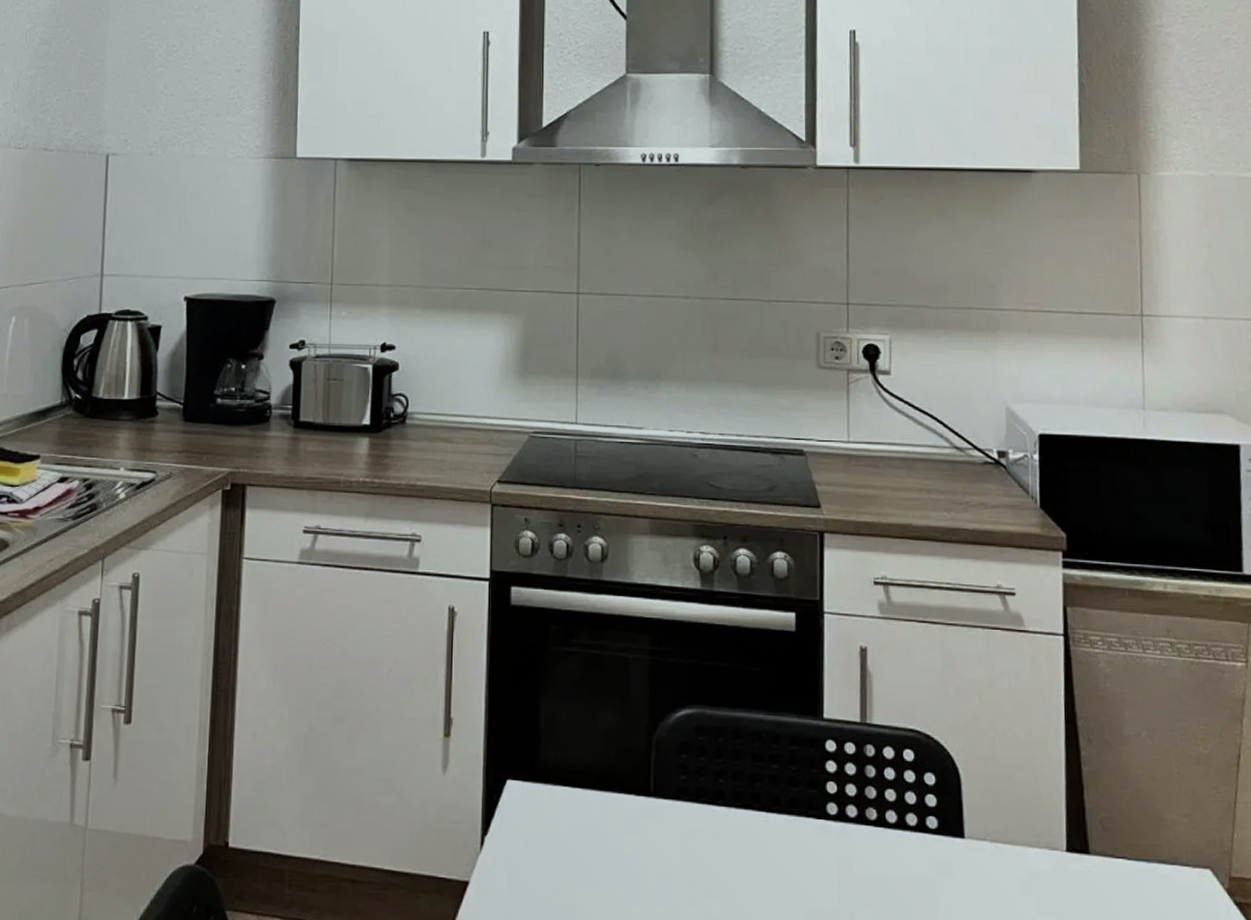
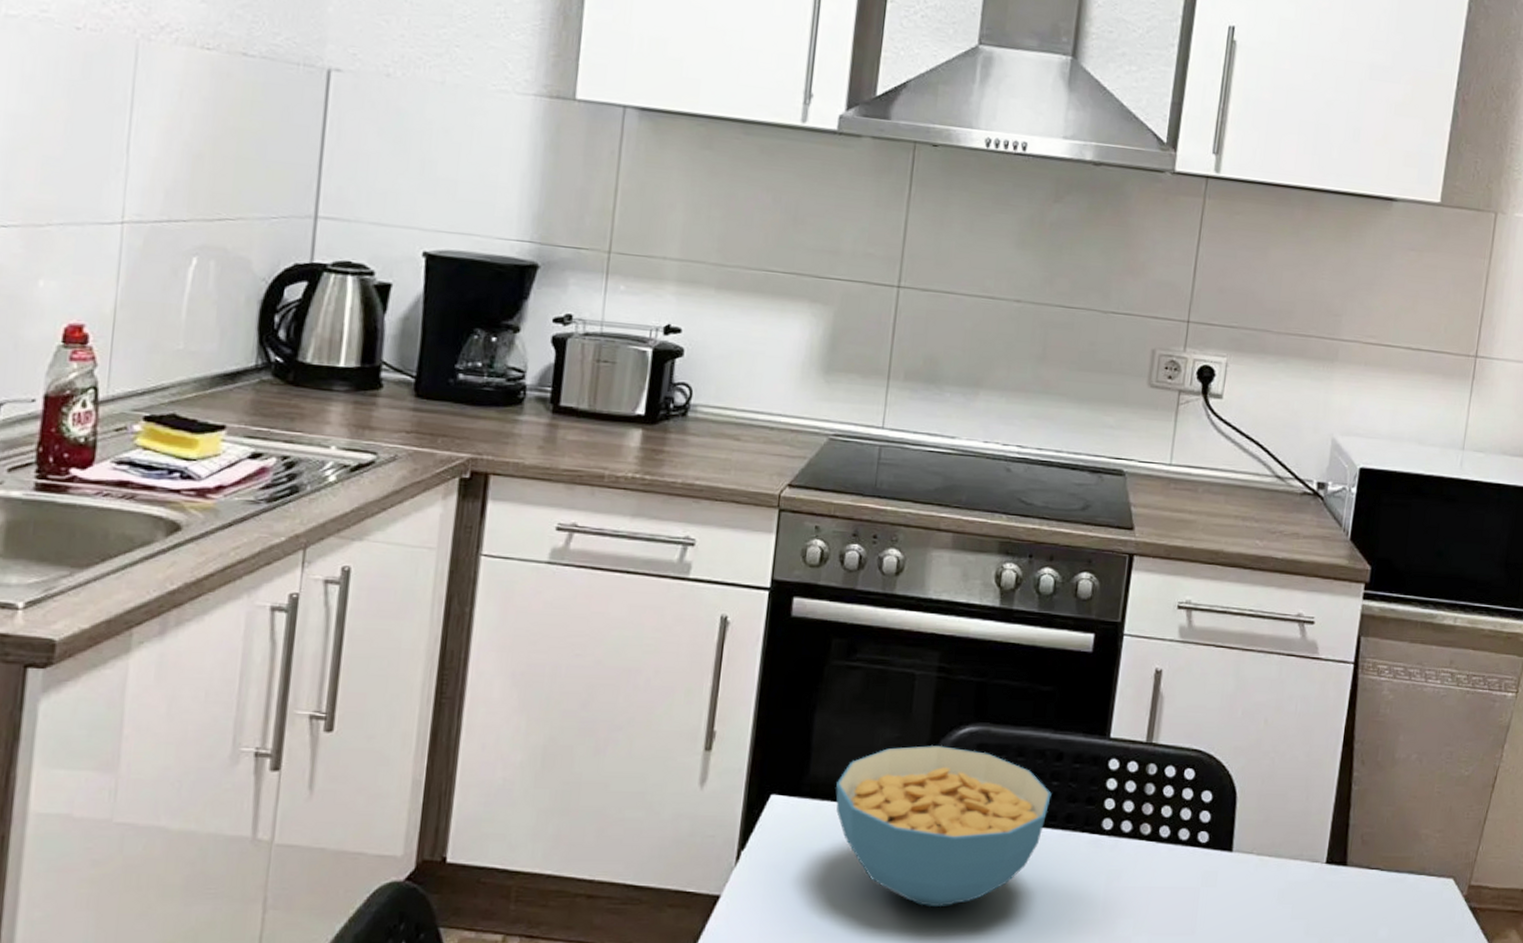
cereal bowl: none [566,729,772,896] -> present [836,745,1052,908]

